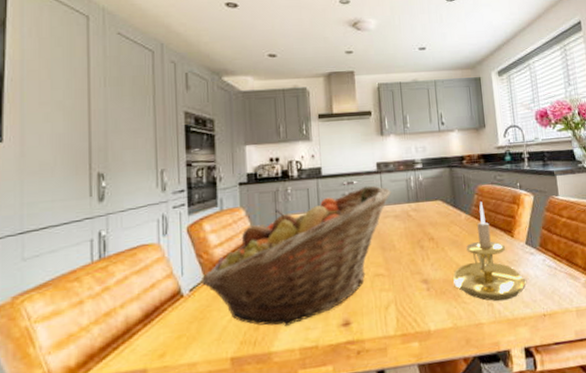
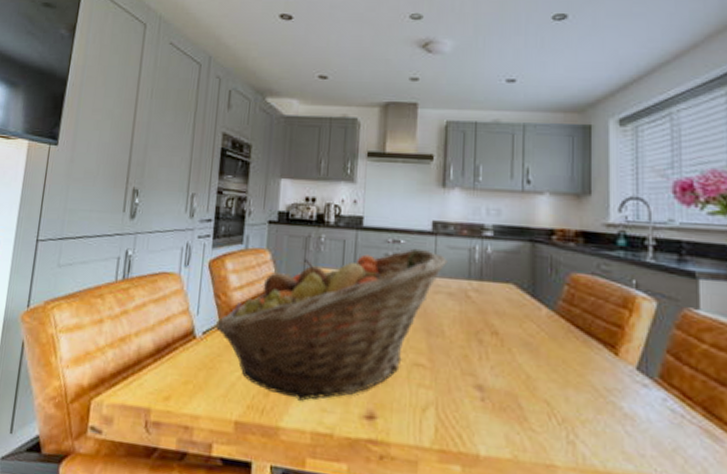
candle holder: present [453,201,527,302] -> none [520,296,633,444]

